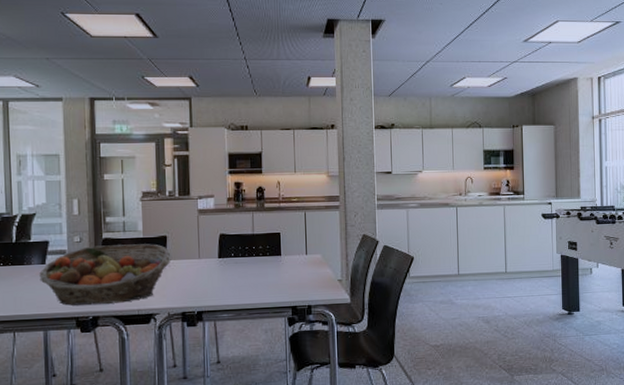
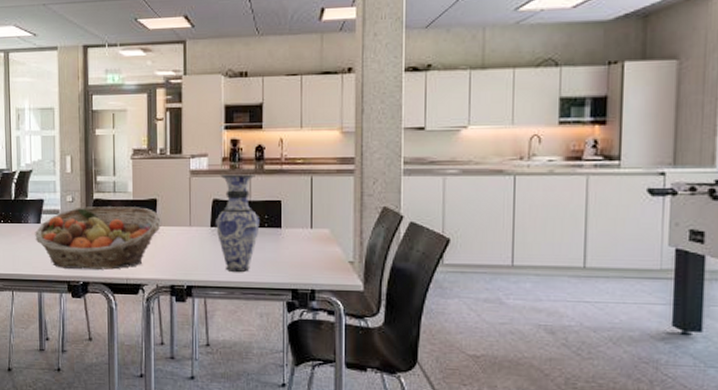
vase: none [223,211,262,296] -> present [216,174,260,272]

